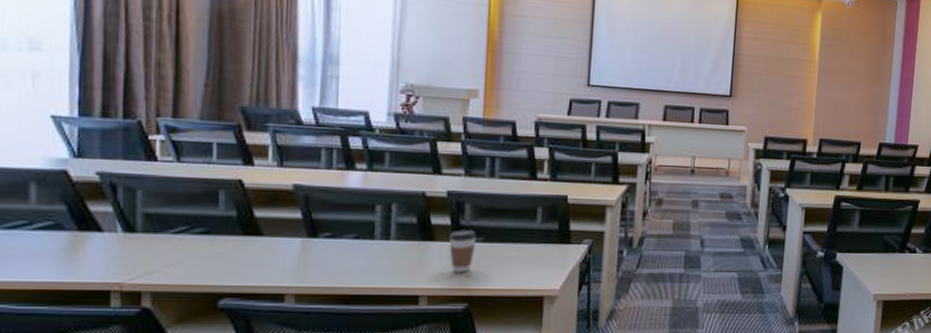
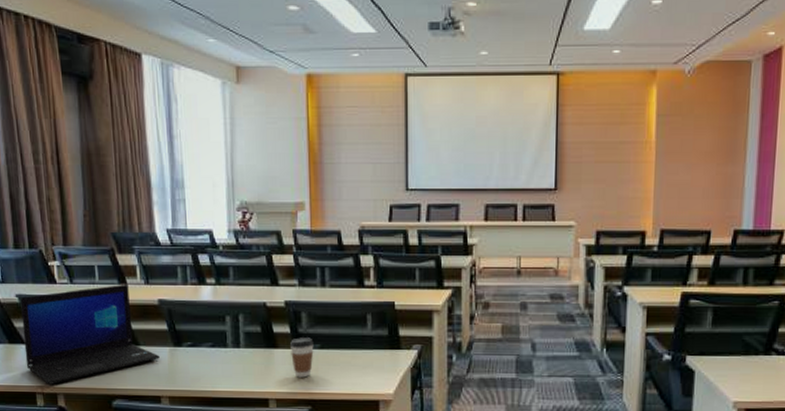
laptop: none [100,165,288,281] -> present [20,283,160,385]

